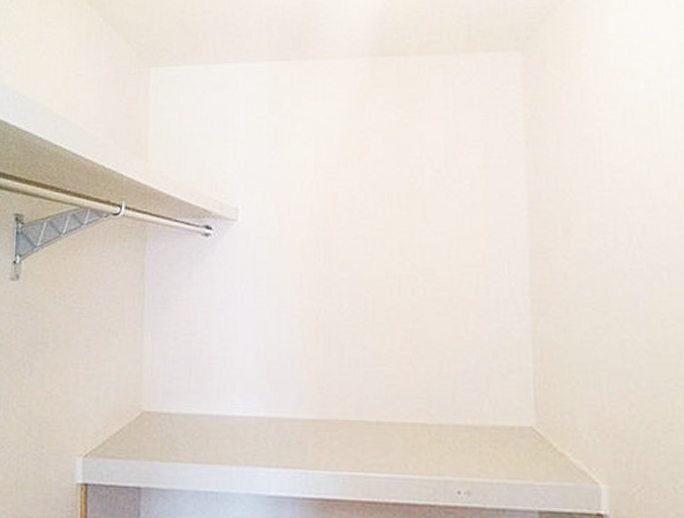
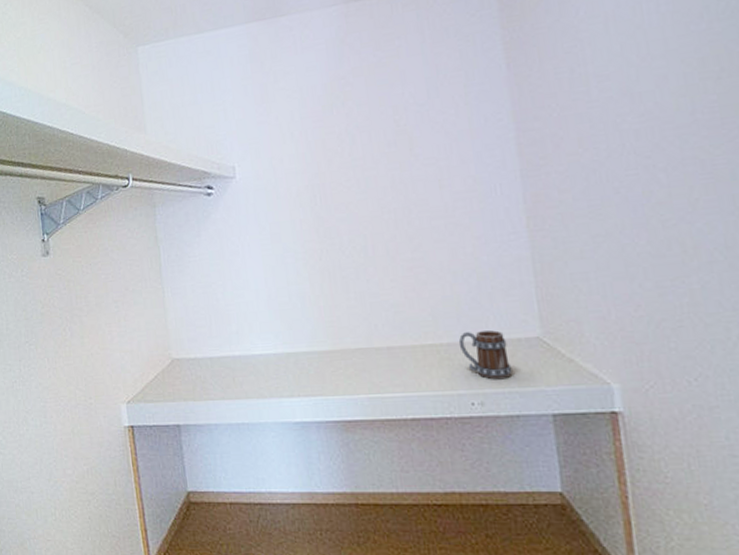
mug: none [451,414,502,469] -> present [458,330,512,380]

